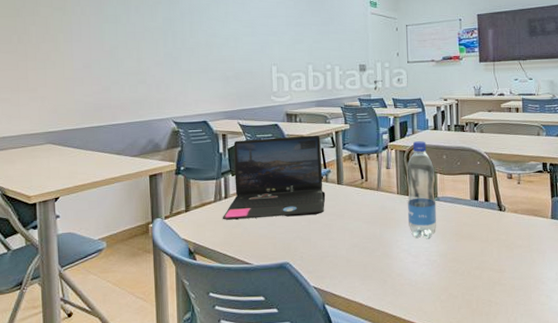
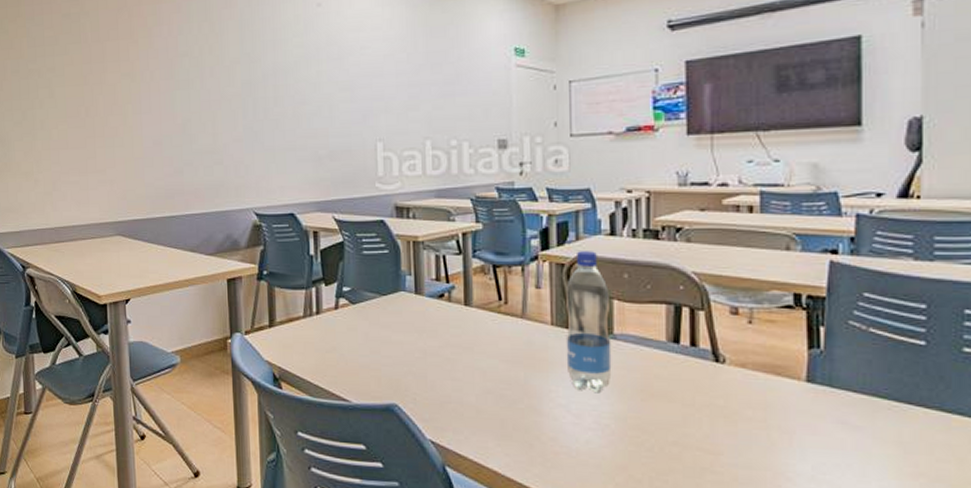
laptop: present [222,135,326,220] -> none [313,236,448,346]

